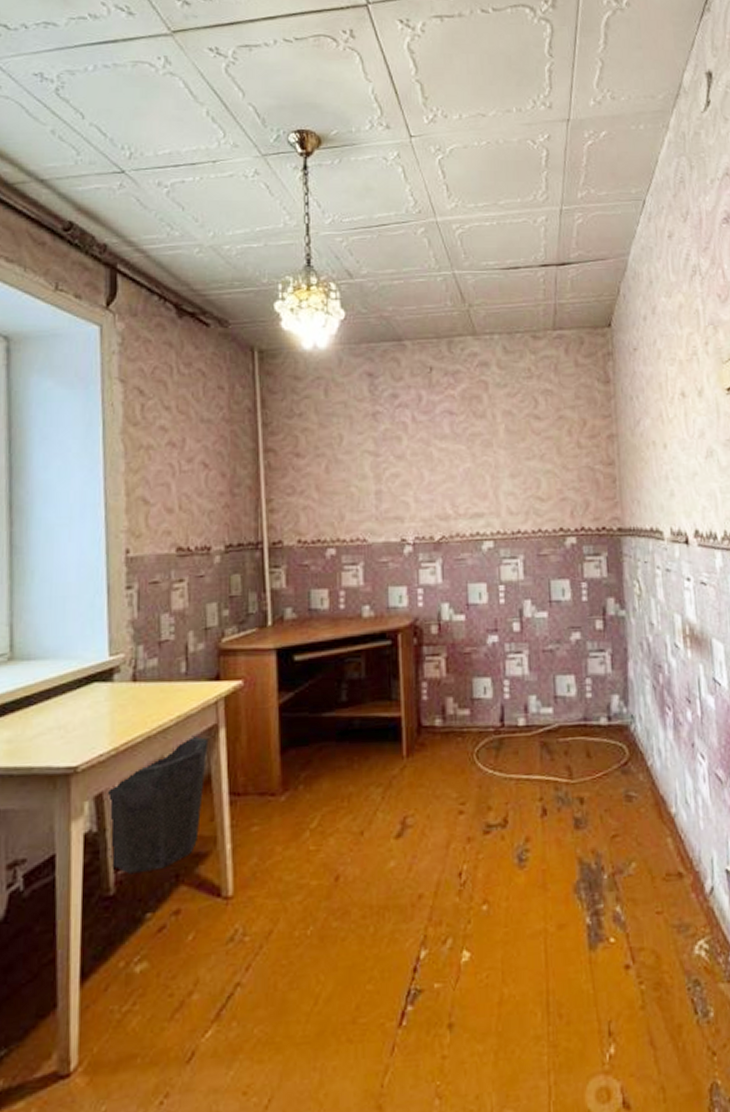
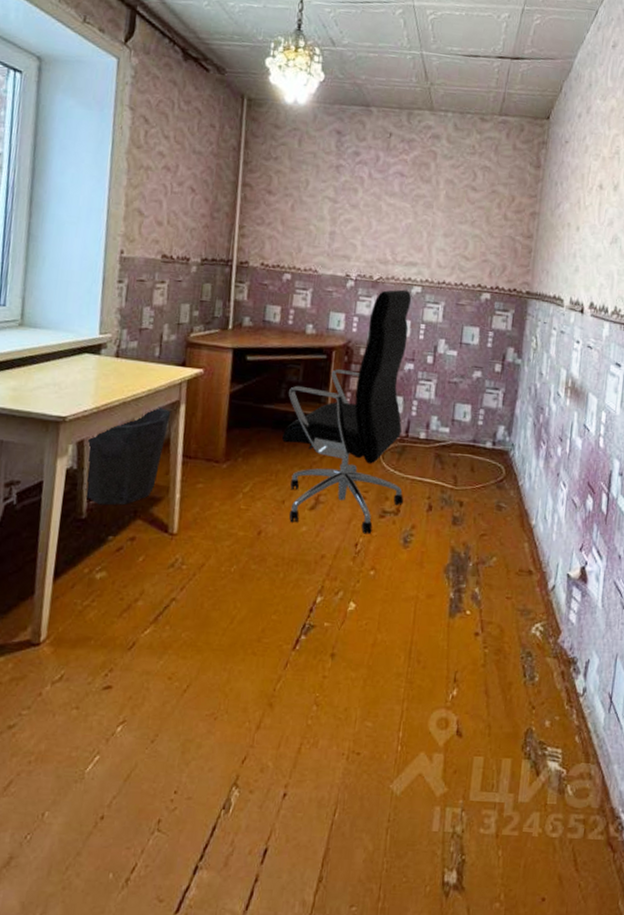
office chair: none [350,547,510,859] -> present [282,289,412,534]

